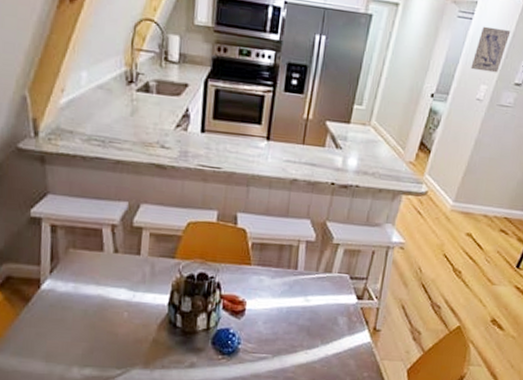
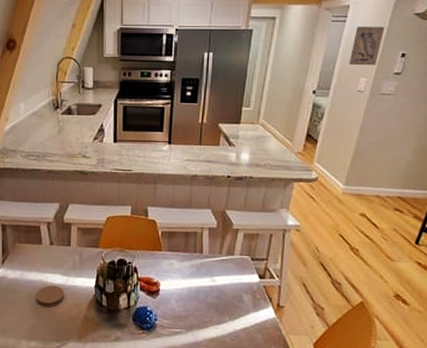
coaster: none [93,301,130,328] -> present [36,285,65,307]

